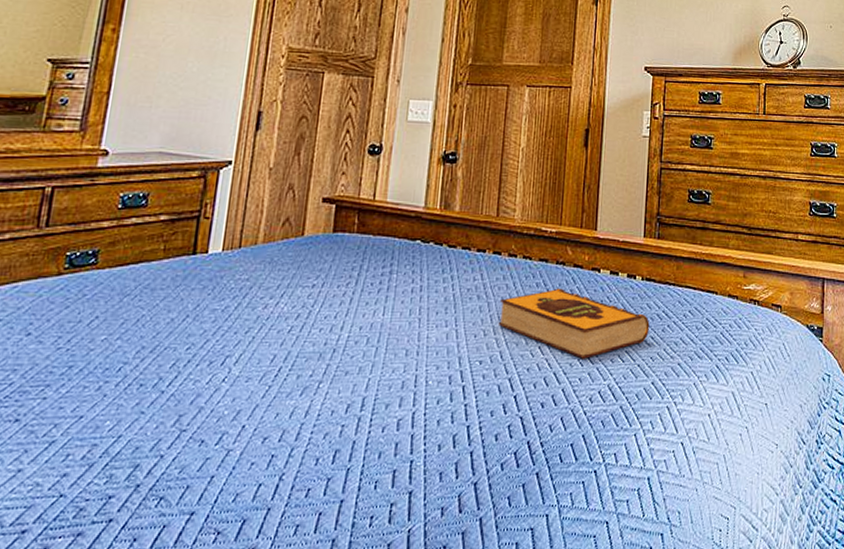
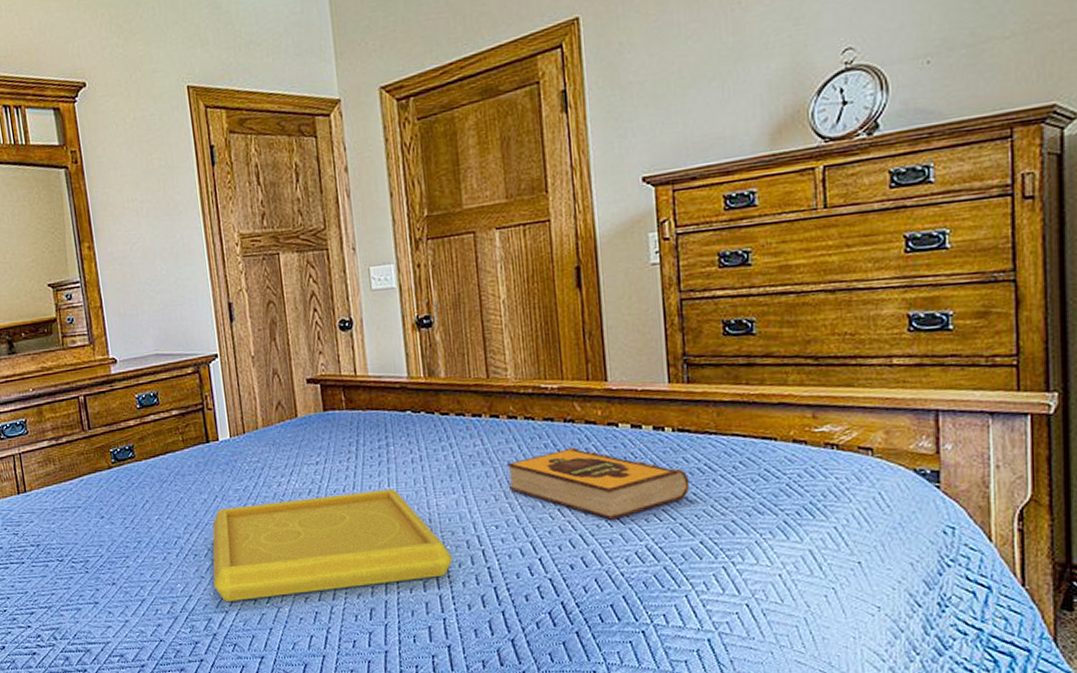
serving tray: none [154,318,432,443] -> present [212,488,453,601]

